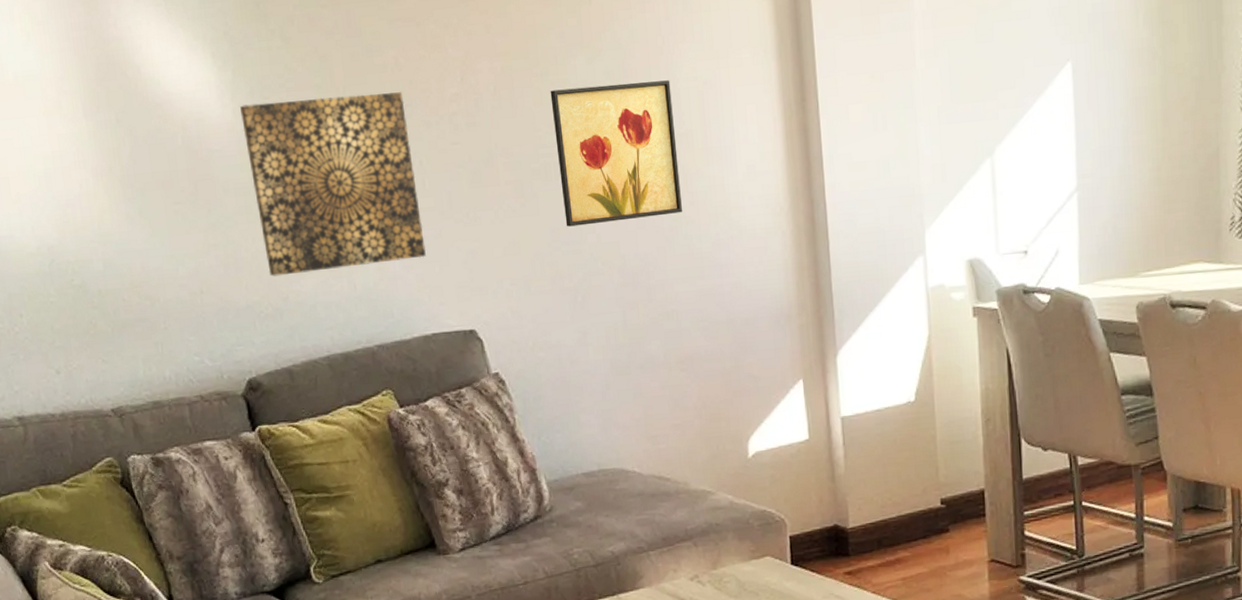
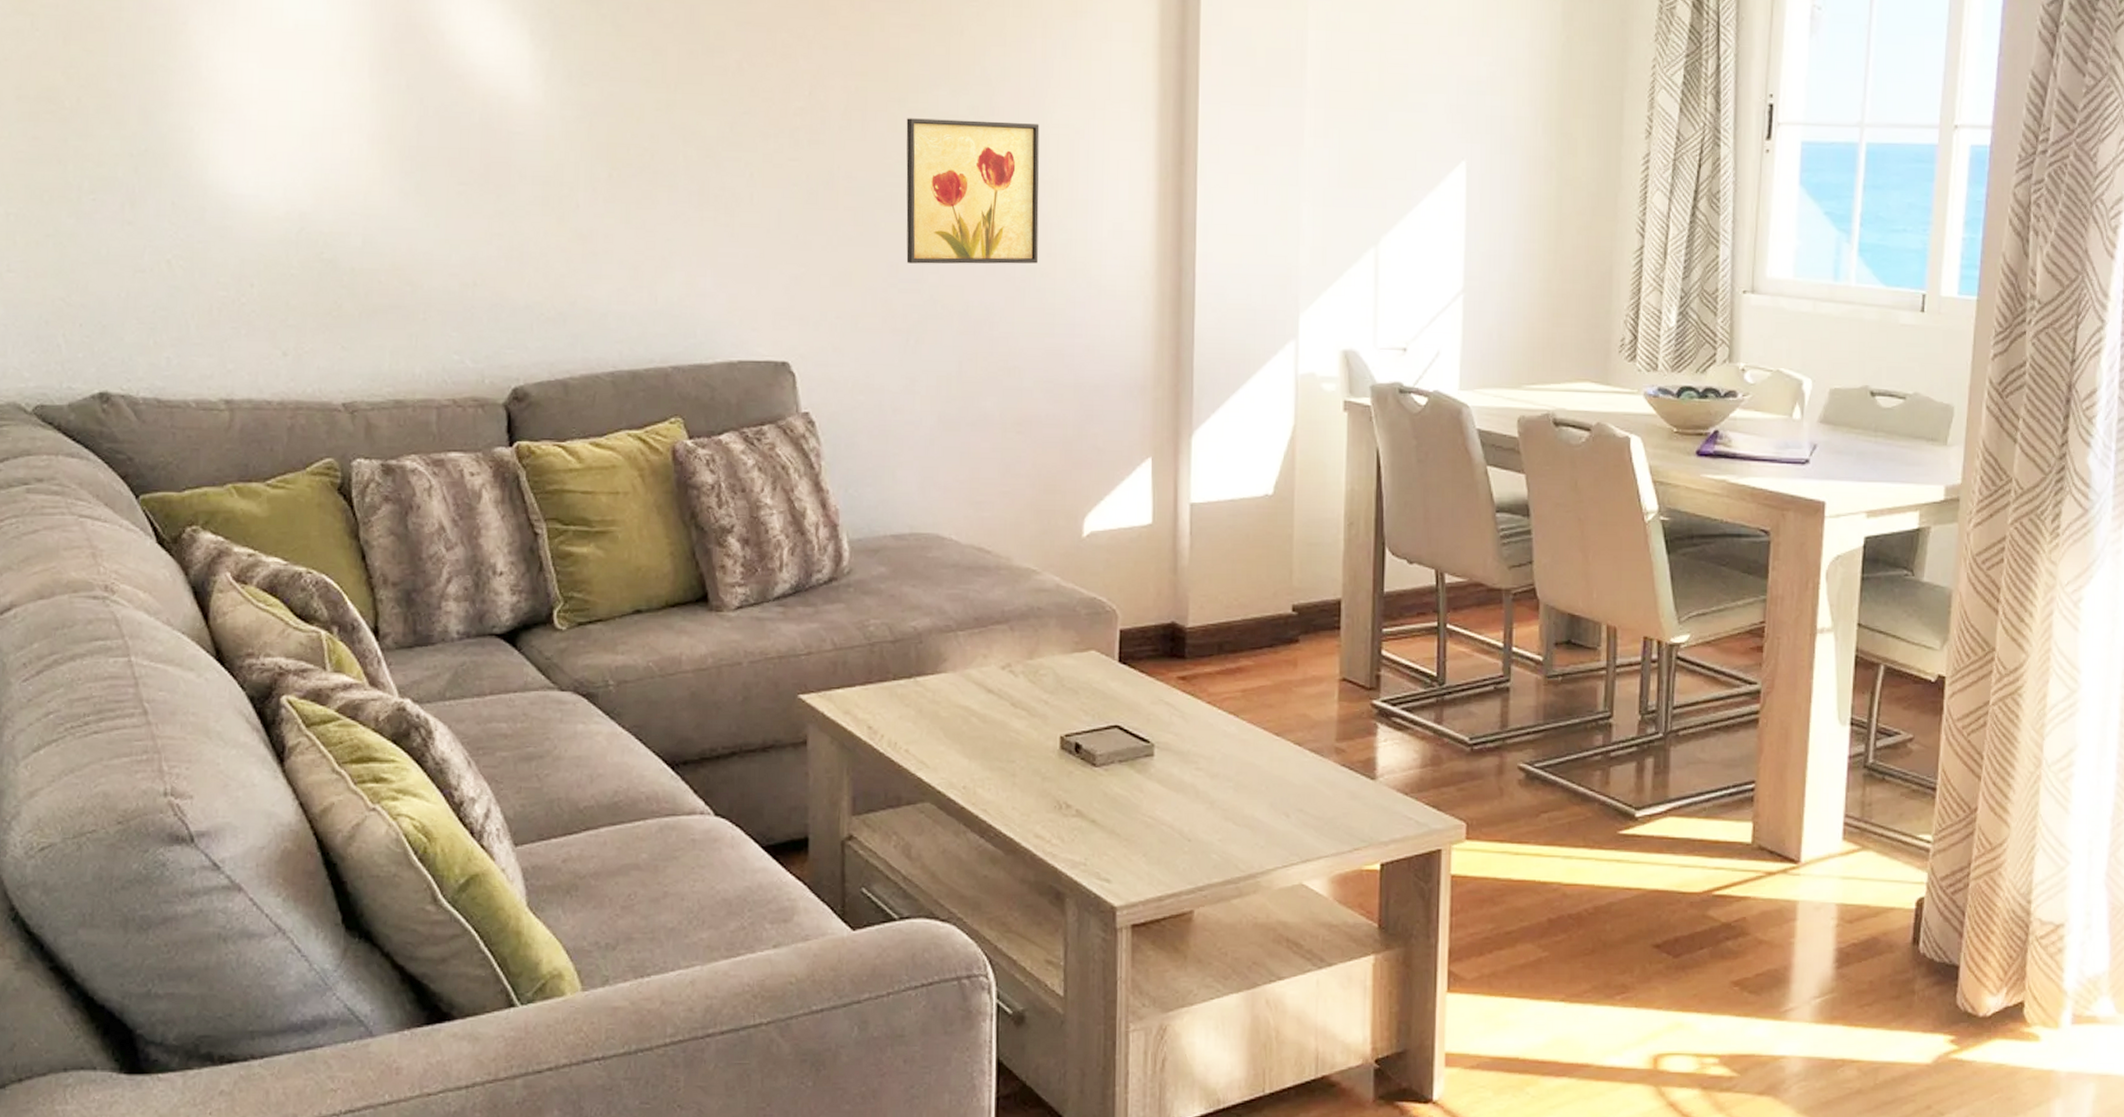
wall art: present [240,92,427,277] -> none [552,88,745,278]

